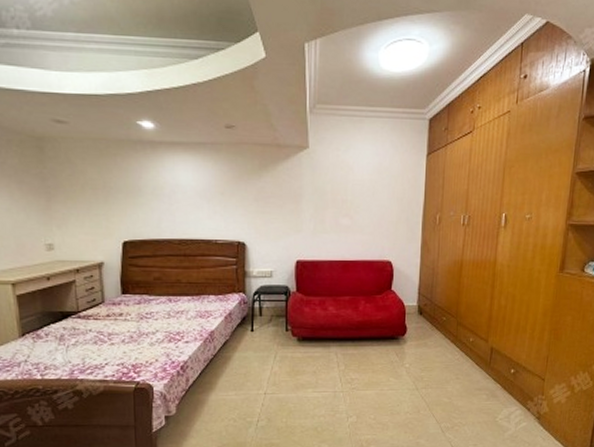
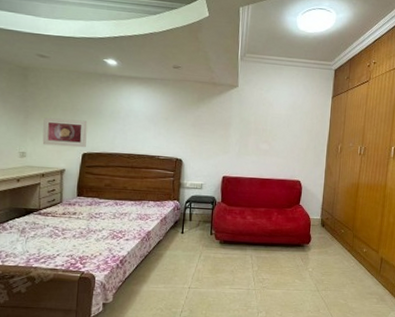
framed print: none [70,199,126,235] -> present [42,117,88,148]

